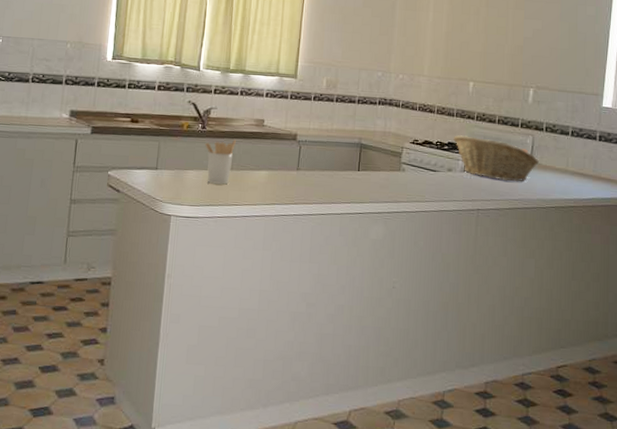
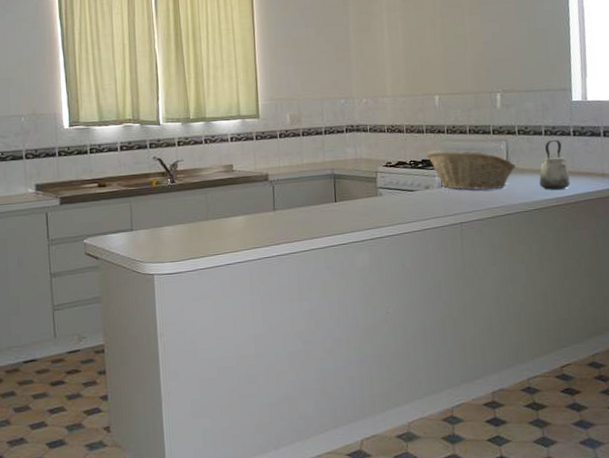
utensil holder: present [205,139,236,185] -> none [177,189,208,237]
kettle: none [559,142,590,191] -> present [539,140,570,190]

